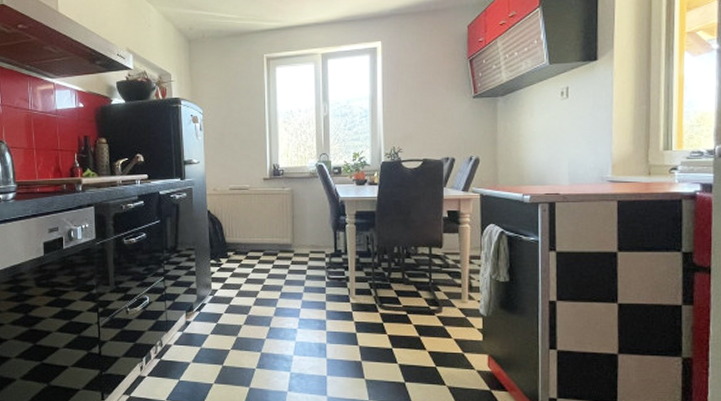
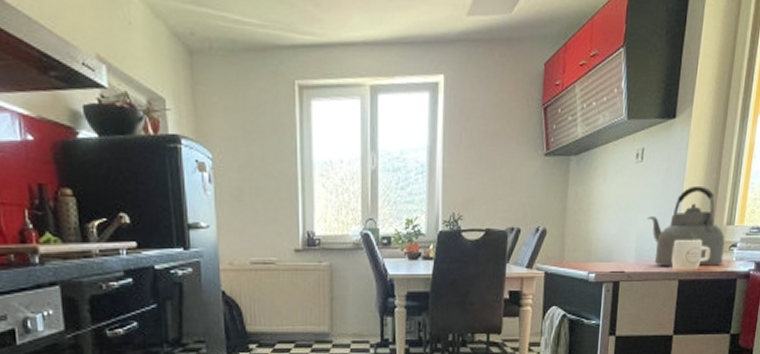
kettle: none [578,116,664,189] -> present [648,185,725,267]
mug: none [608,163,649,193] -> present [671,239,711,271]

